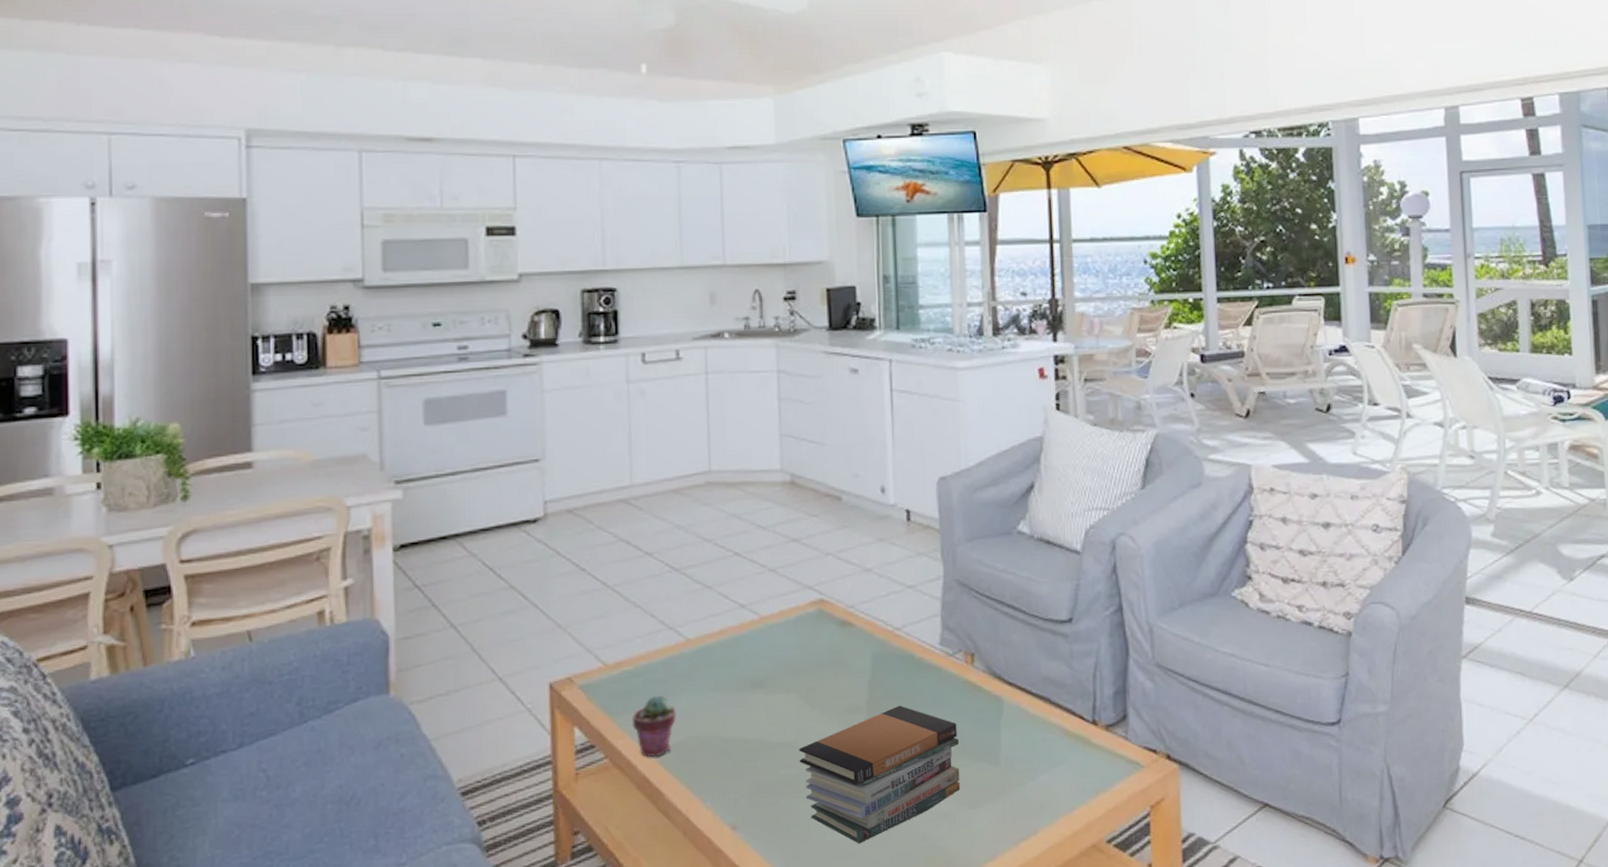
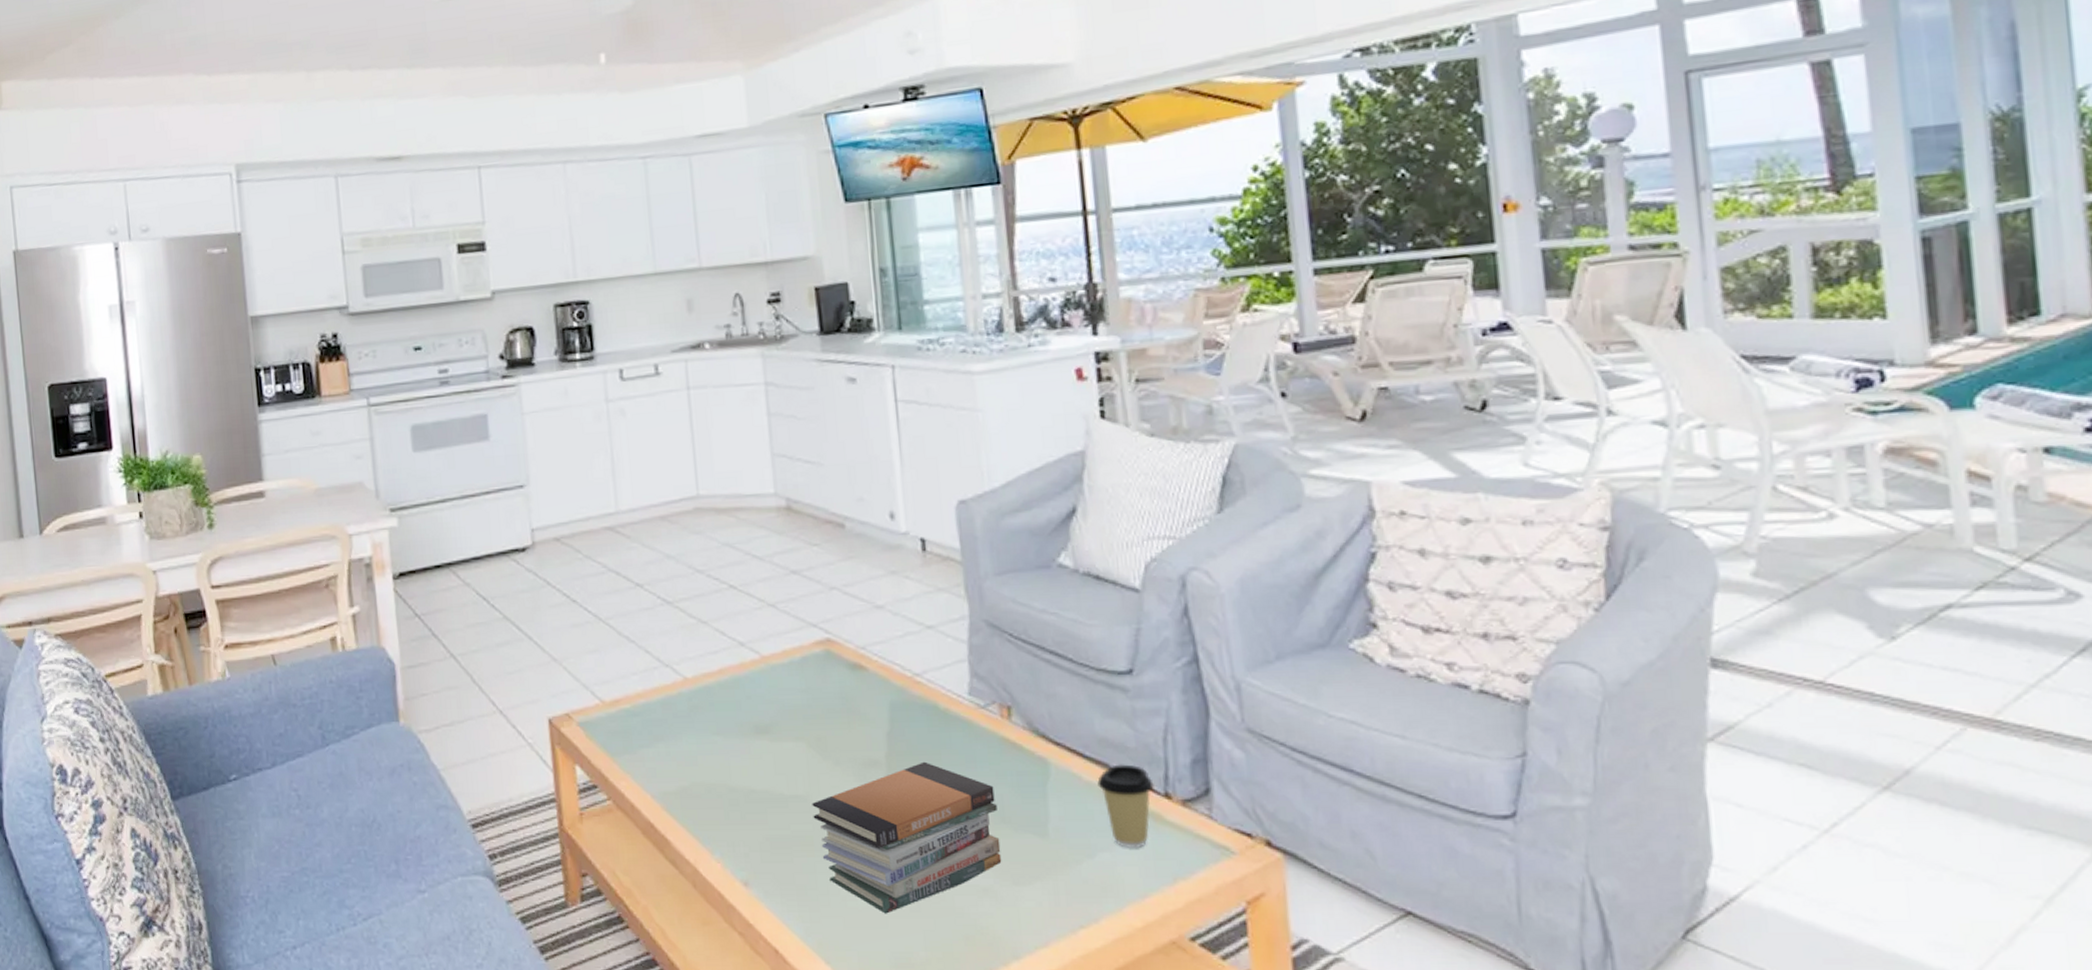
potted succulent: present [632,696,676,757] -> none [633,738,678,802]
coffee cup: none [1041,698,1085,769] -> present [1097,764,1154,849]

